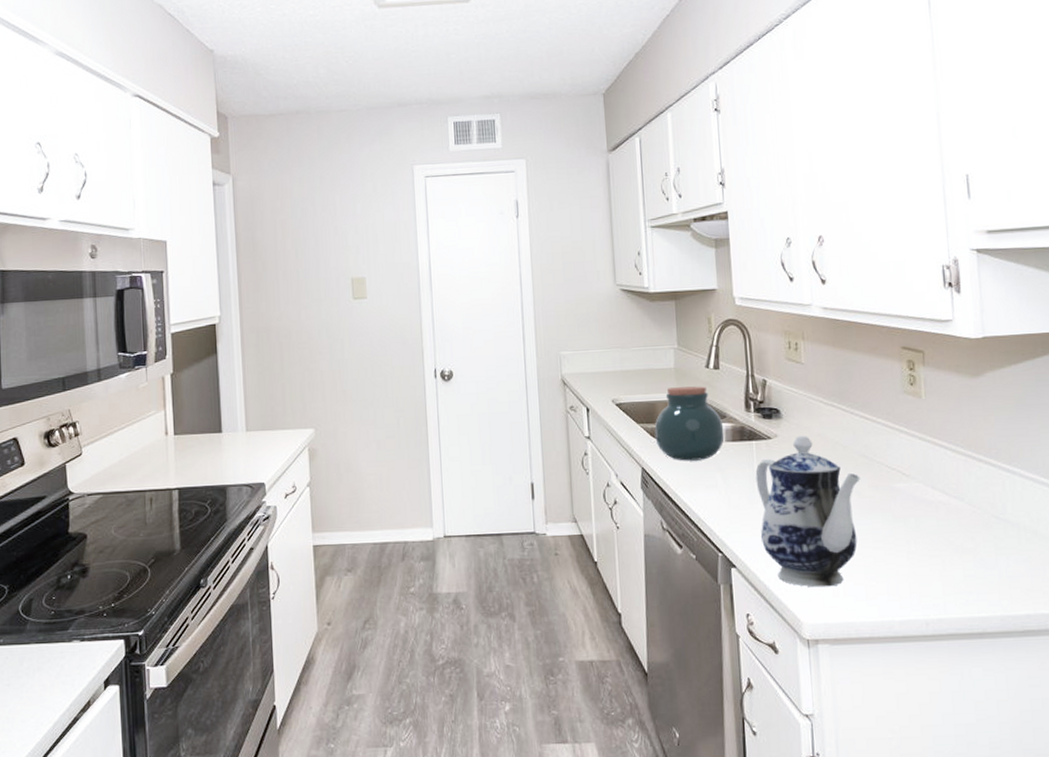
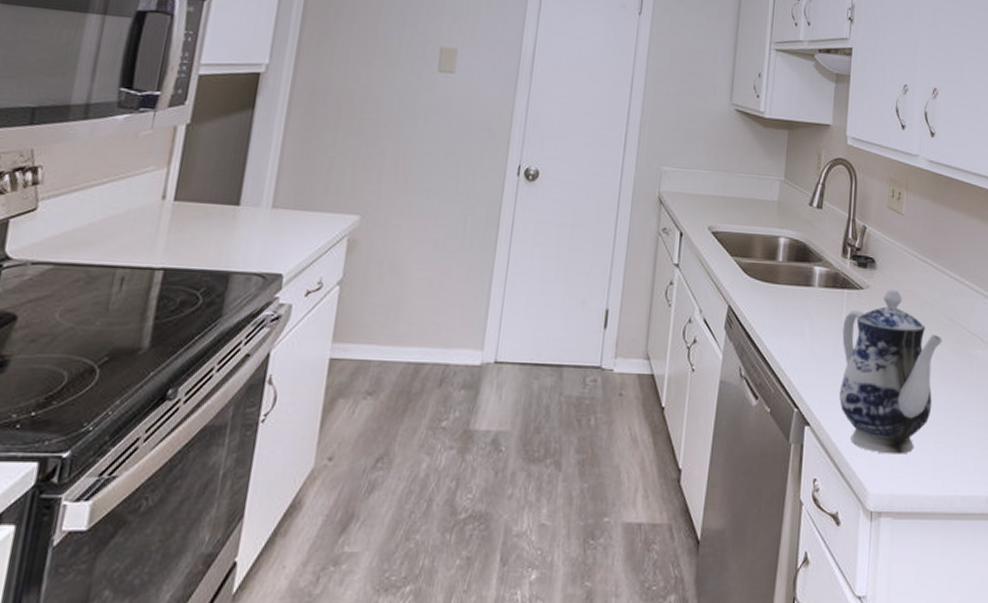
jar: present [654,386,725,461] -> none [747,222,819,304]

